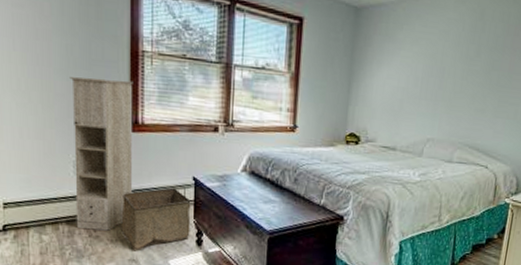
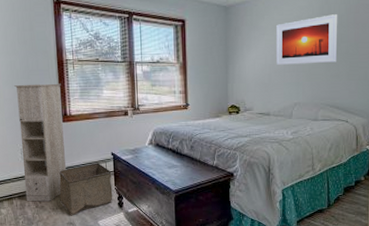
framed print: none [411,34,492,94] -> present [276,14,337,65]

